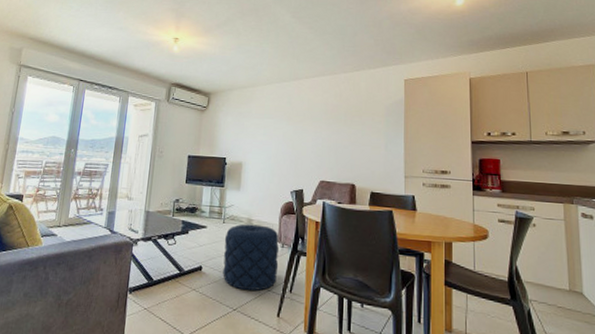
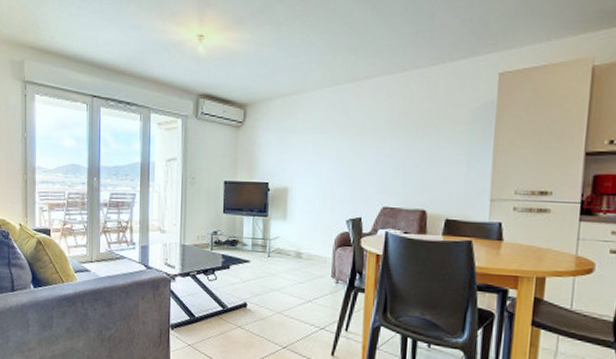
pouf: present [223,224,279,291] -> none [270,257,333,329]

